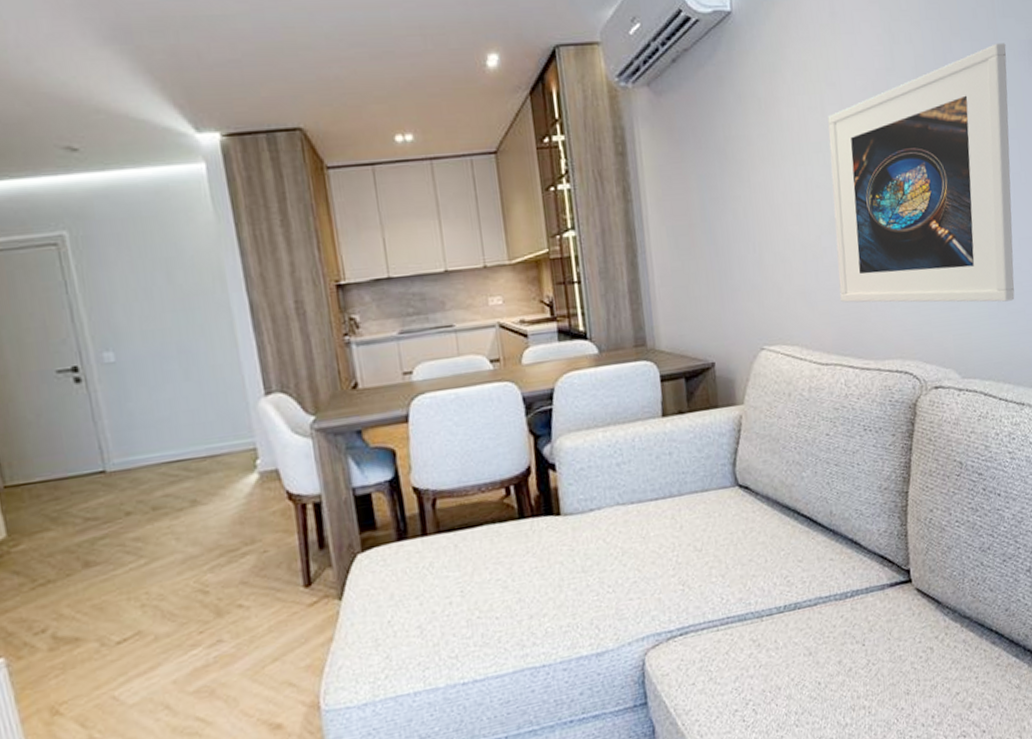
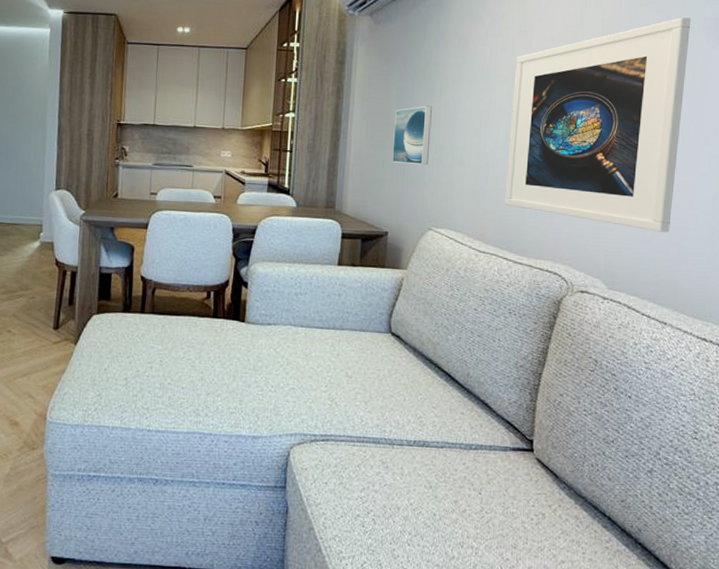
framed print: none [698,193,748,274] -> present [392,105,432,165]

